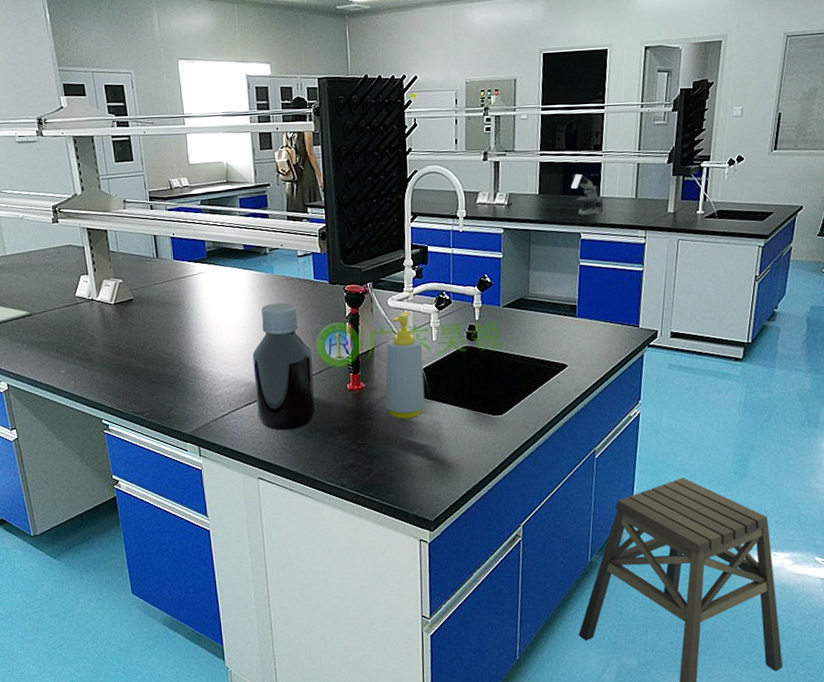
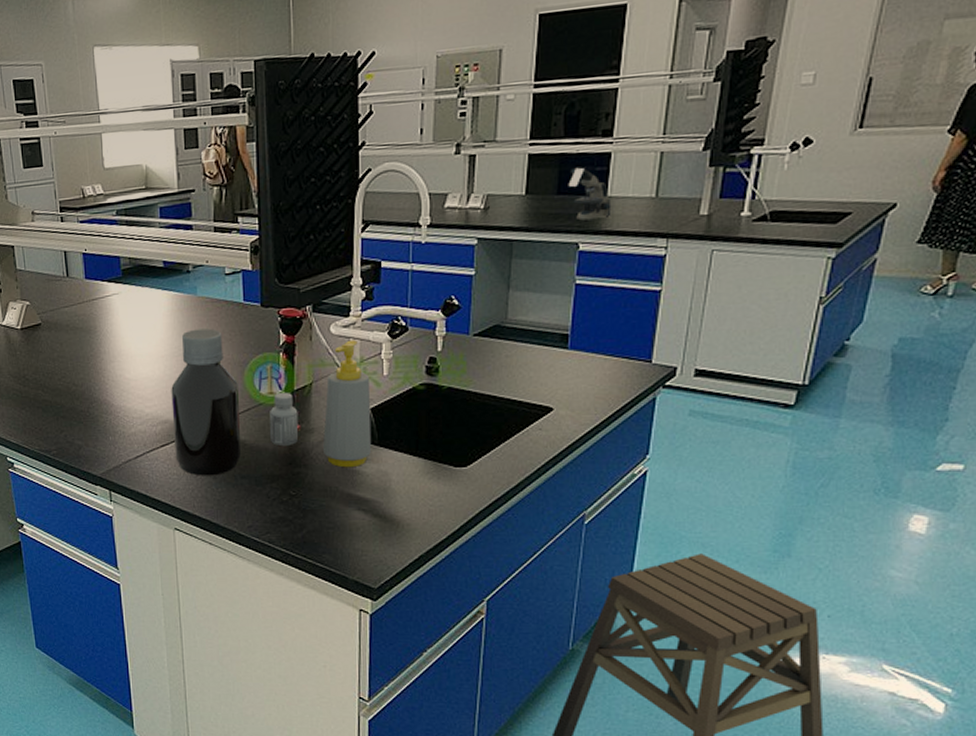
medicine bottle: none [339,356,364,403] -> present [269,392,299,447]

